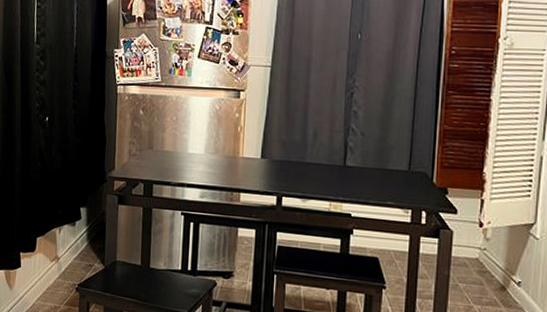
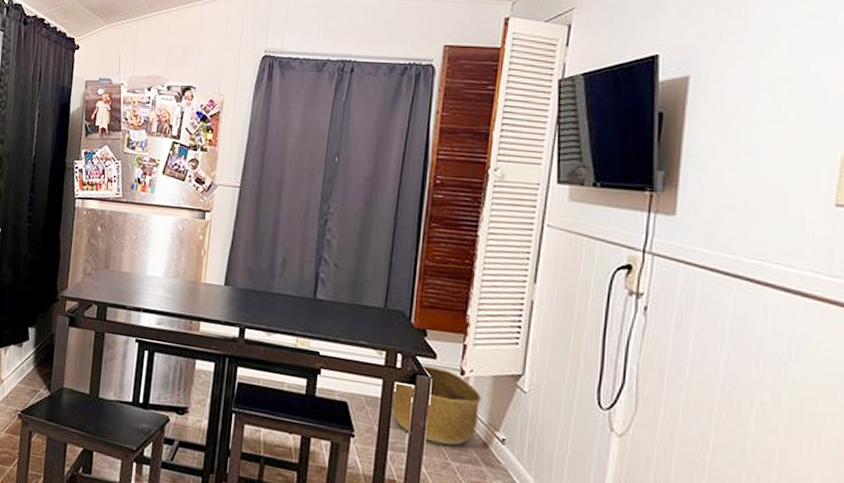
basket: none [418,220,498,291] -> present [391,365,481,446]

